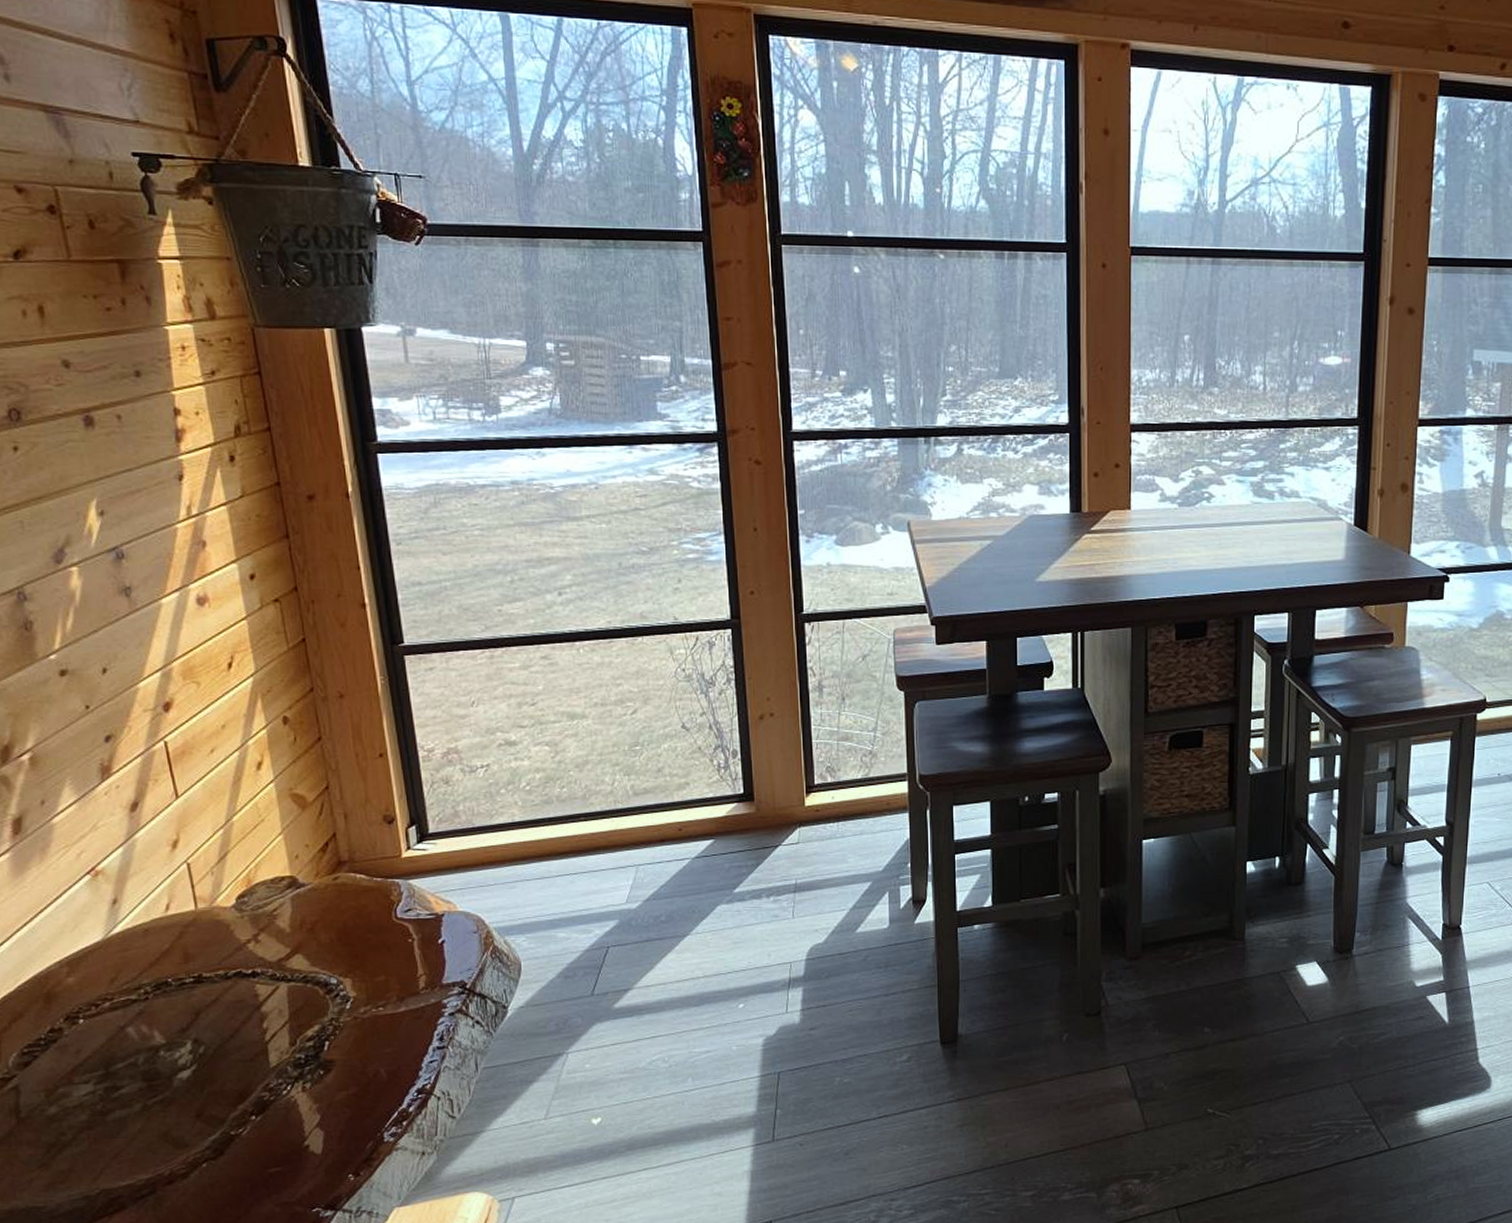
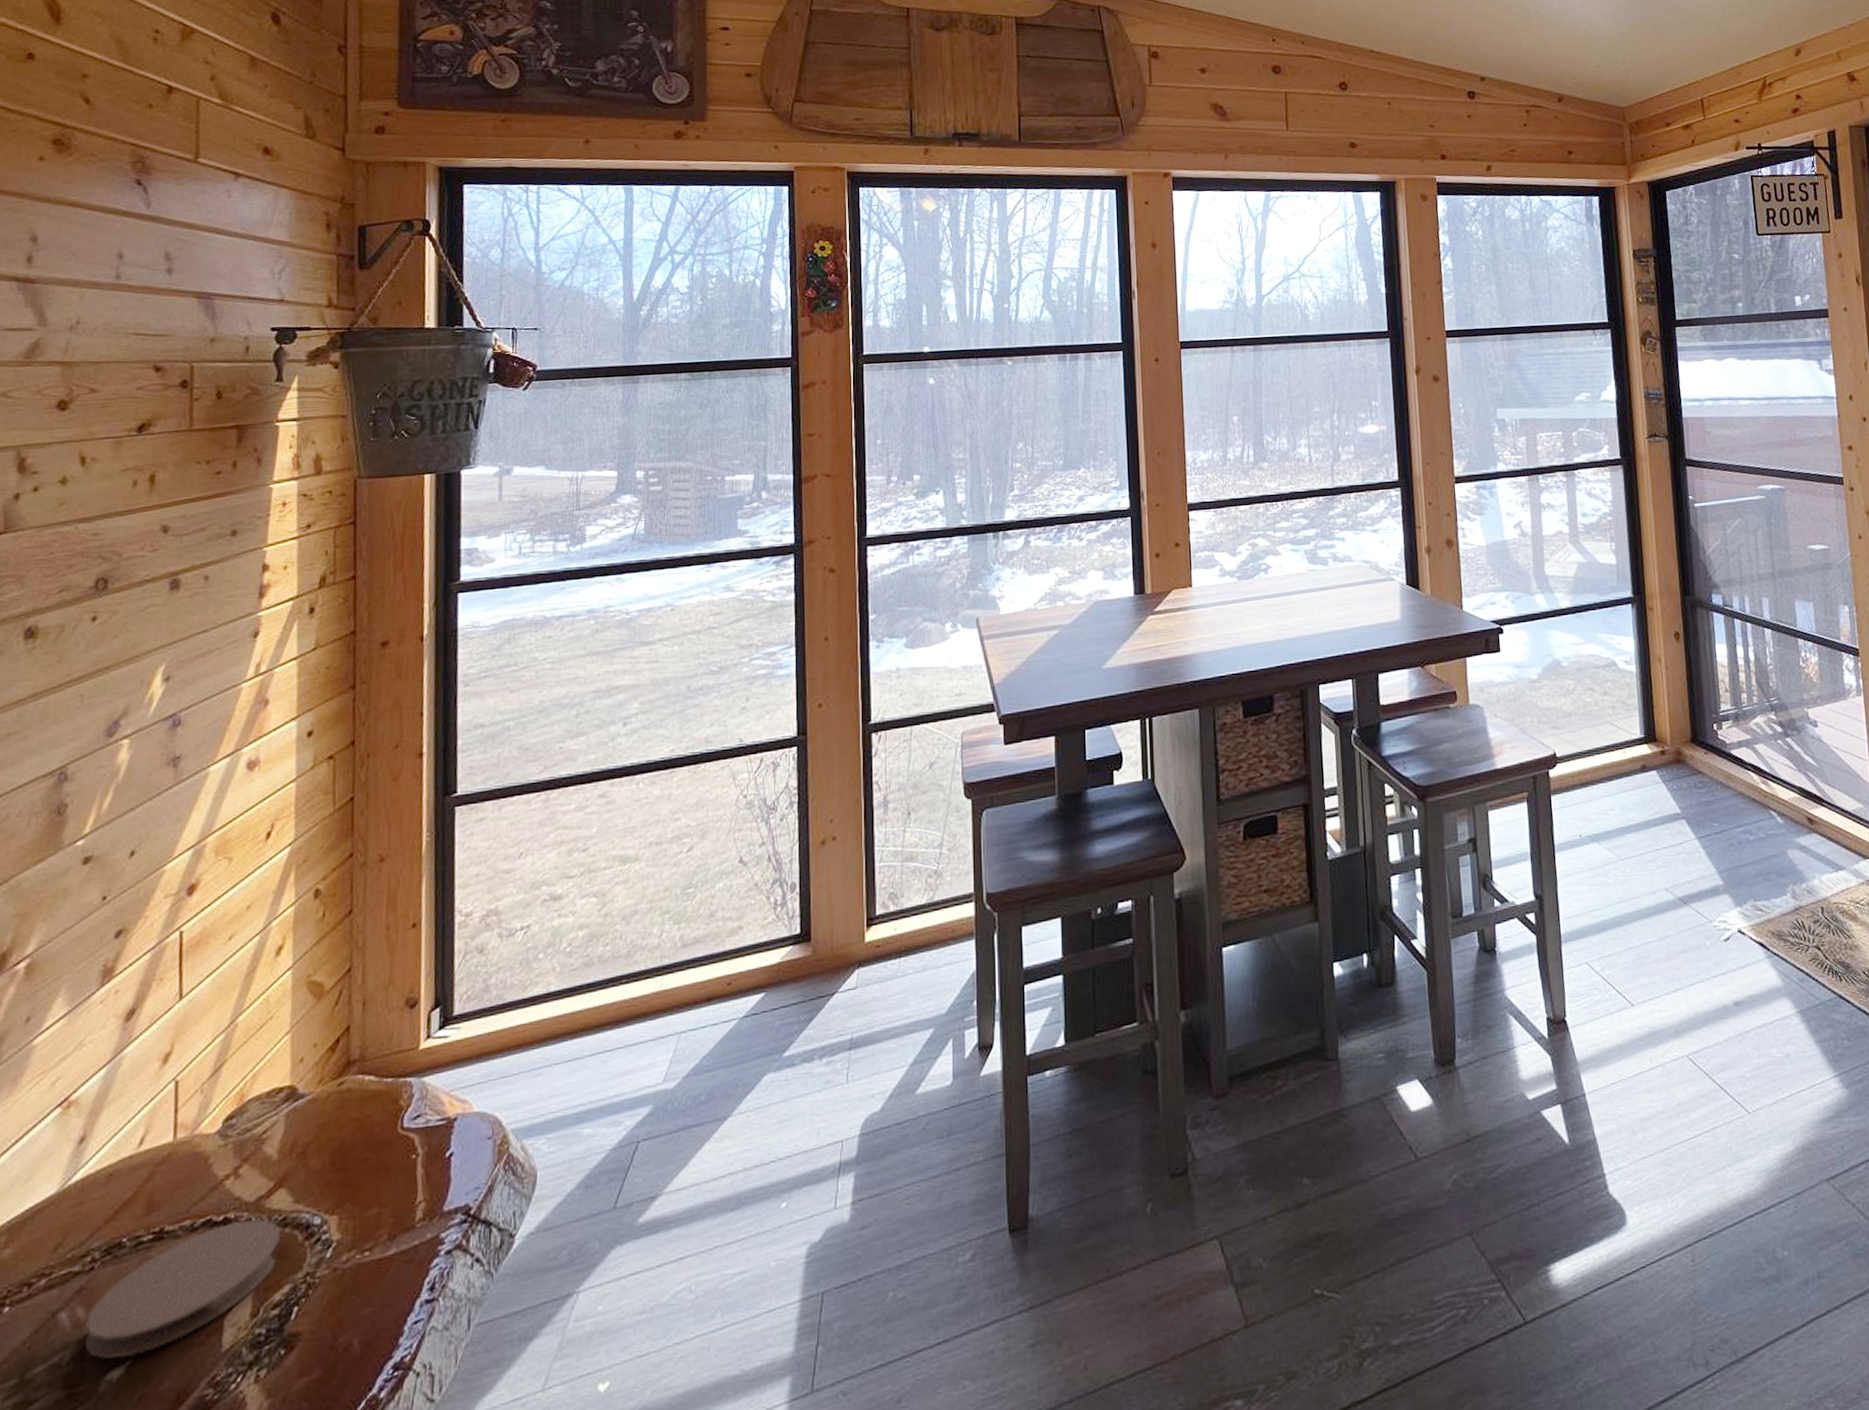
coaster: none [150,975,304,1063] -> present [84,1218,280,1359]

